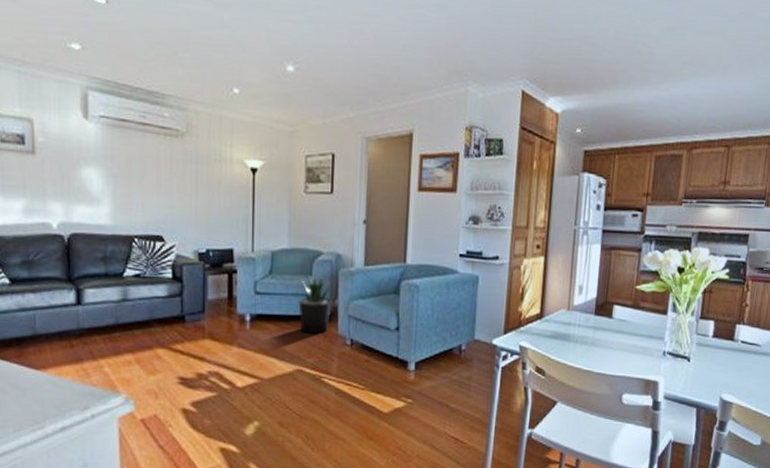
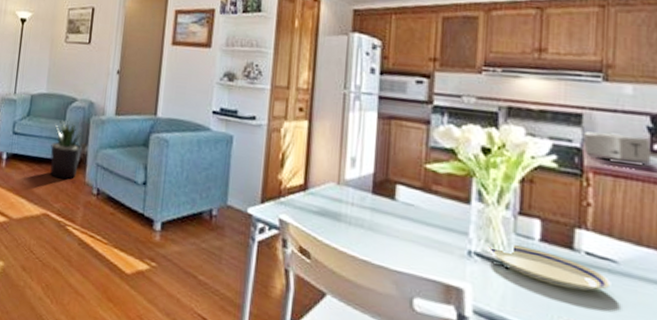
plate: none [676,343,755,370] -> present [486,244,611,292]

